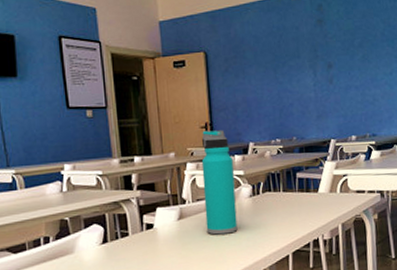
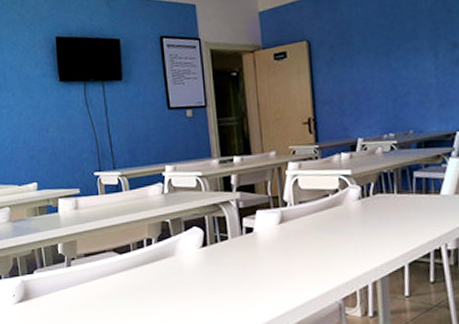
water bottle: present [201,130,238,235] -> none [304,125,345,241]

